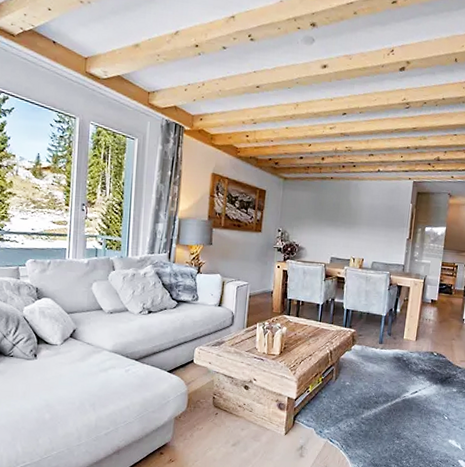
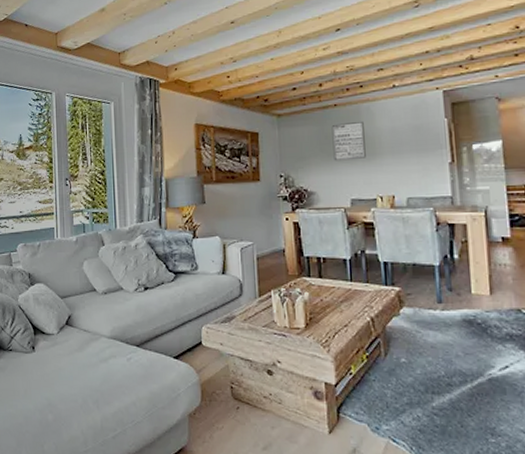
wall art: none [323,194,351,226] -> present [331,120,366,161]

